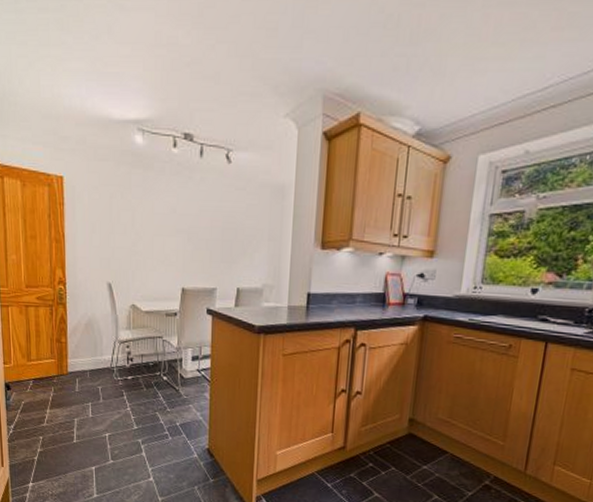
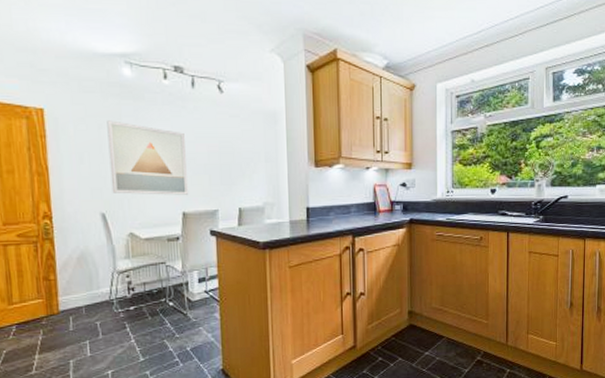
wall art: none [118,190,190,270] -> present [107,120,189,195]

